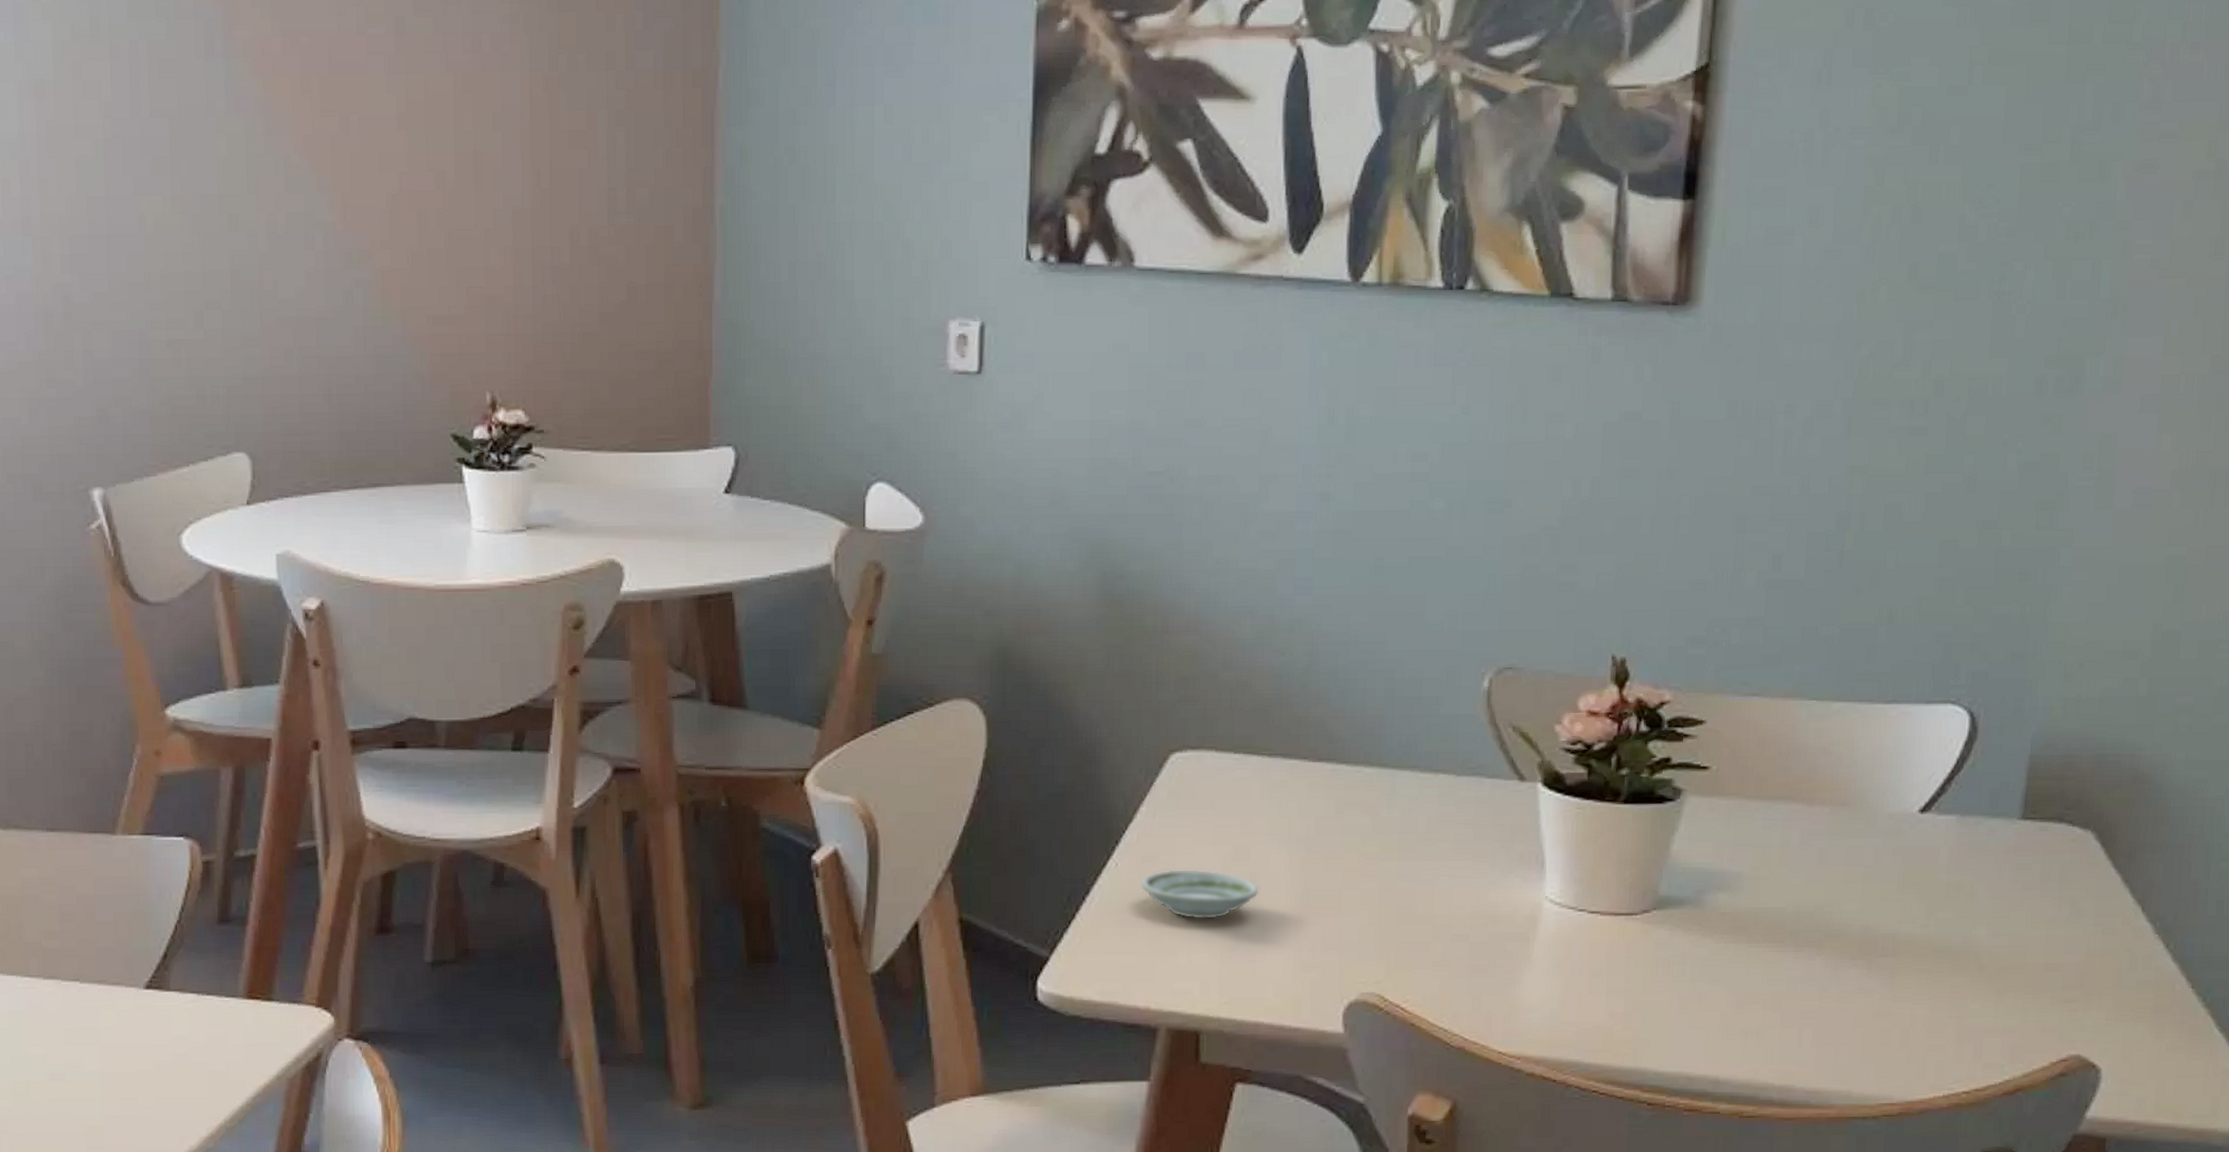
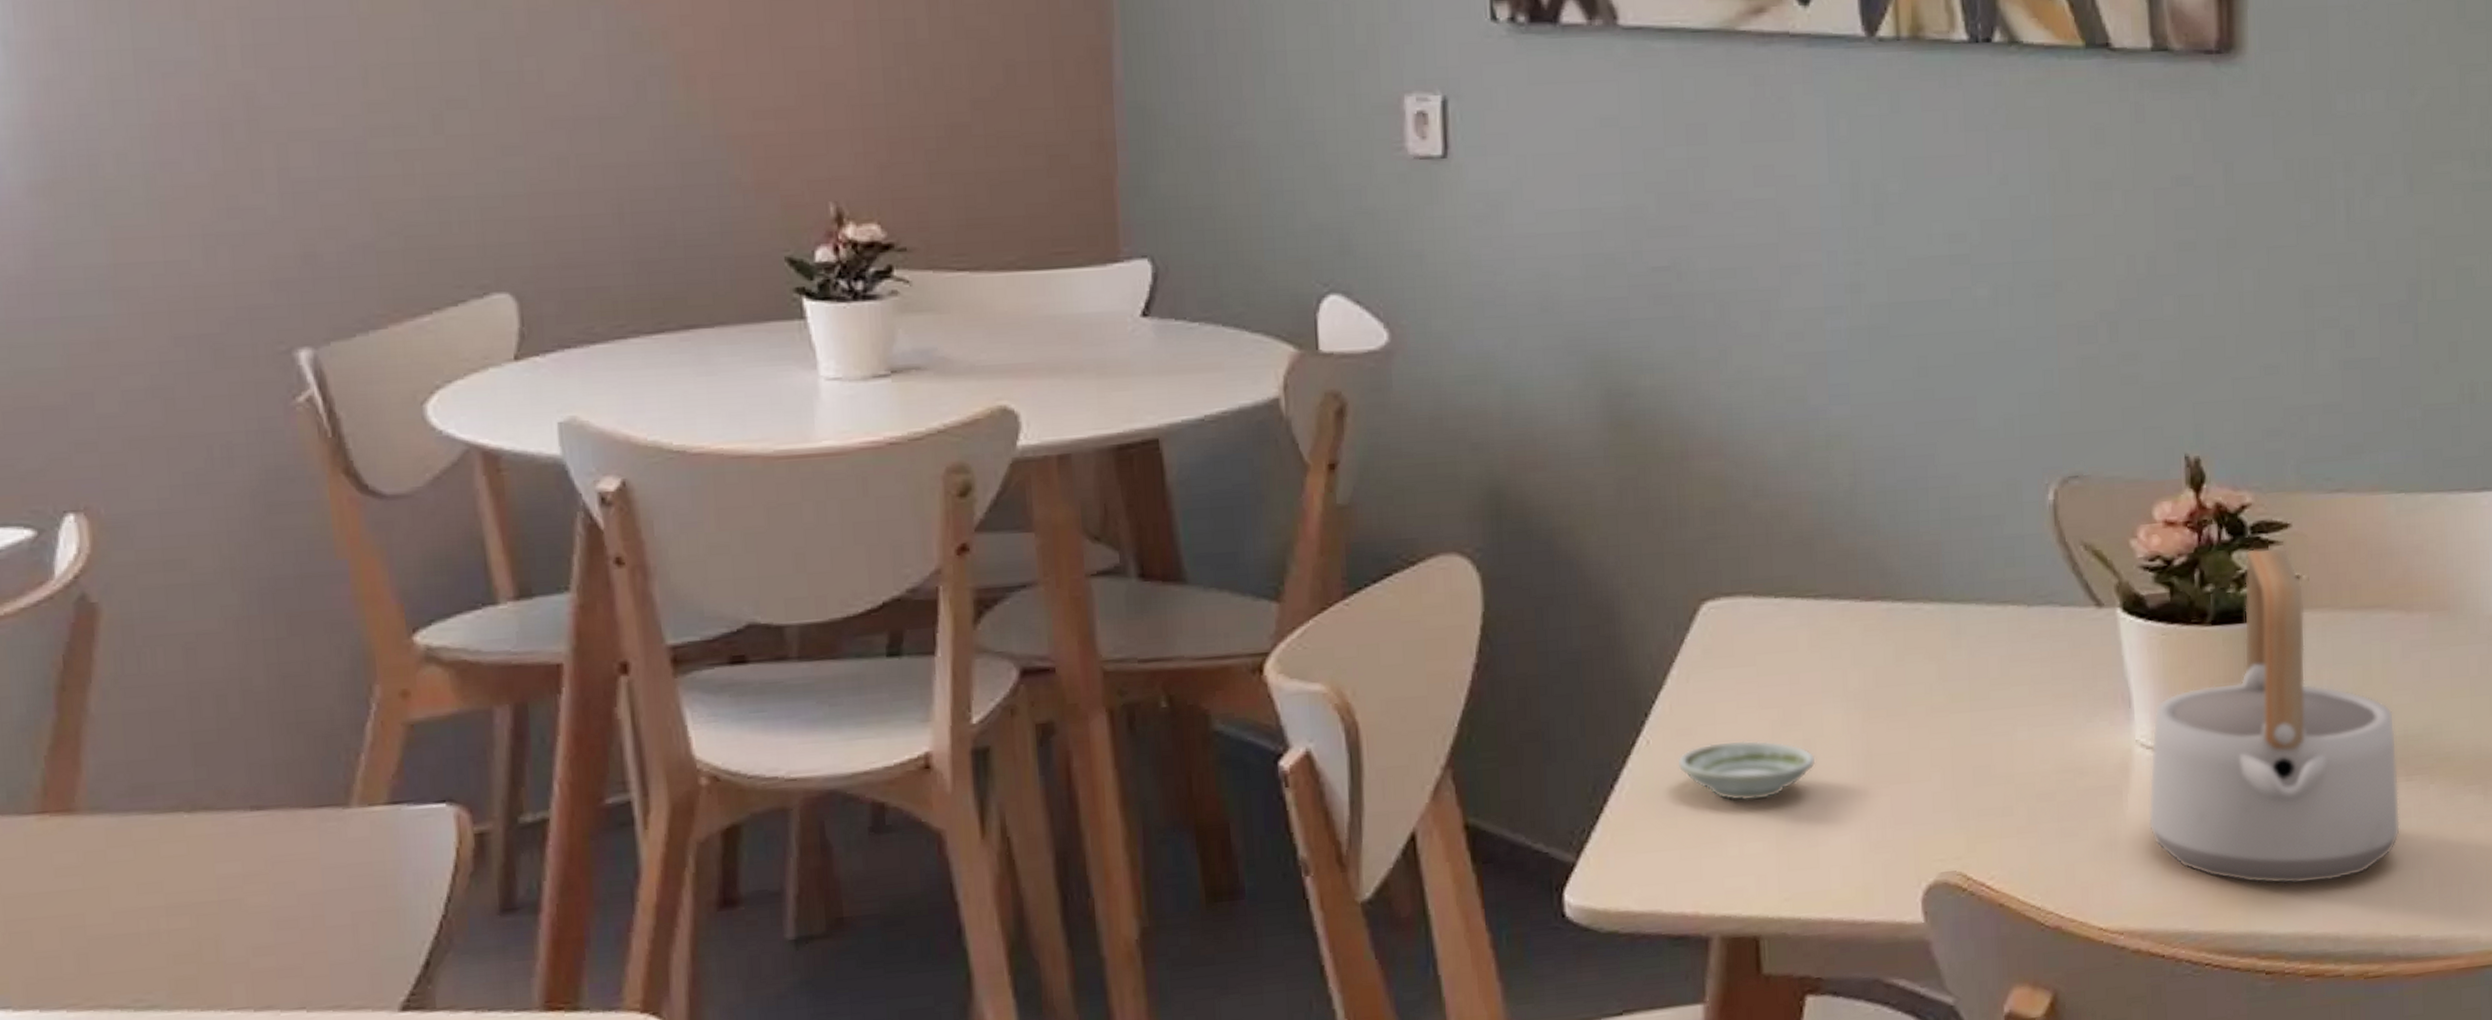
teapot: none [1550,740,1788,1032] -> present [2148,548,2400,885]

